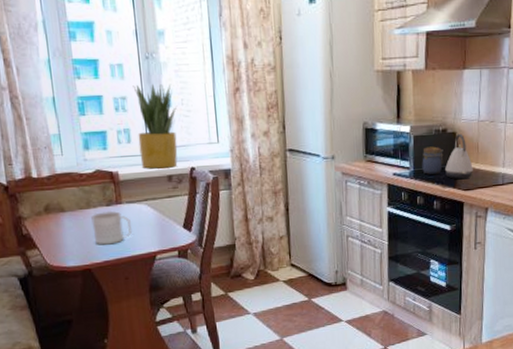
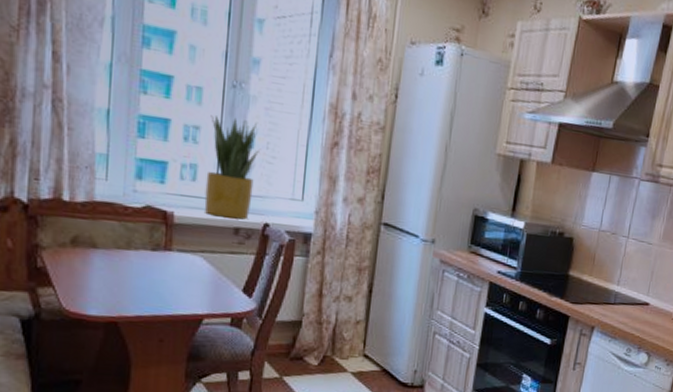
mug: present [91,210,133,246] -> none [128,256,179,298]
jar: present [422,146,444,175] -> none [530,248,557,281]
kettle: present [444,133,473,180] -> none [554,240,586,291]

